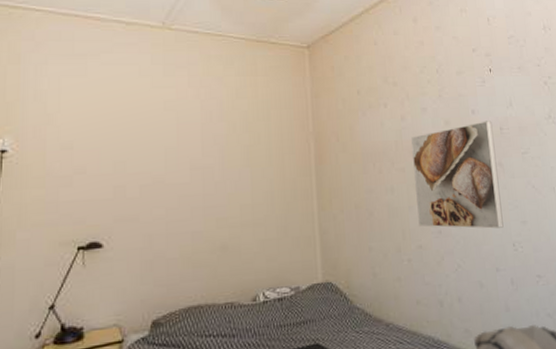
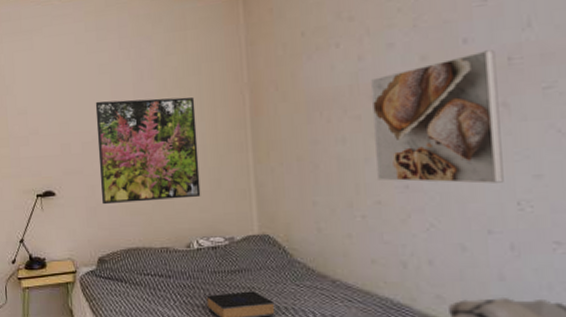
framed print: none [158,140,268,257] -> present [95,97,201,205]

